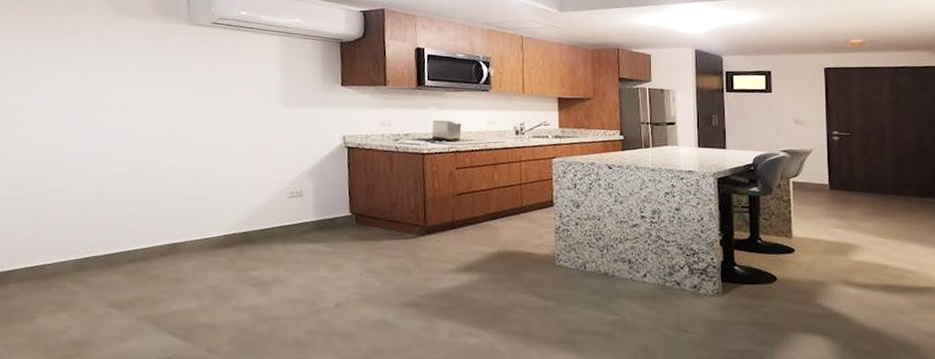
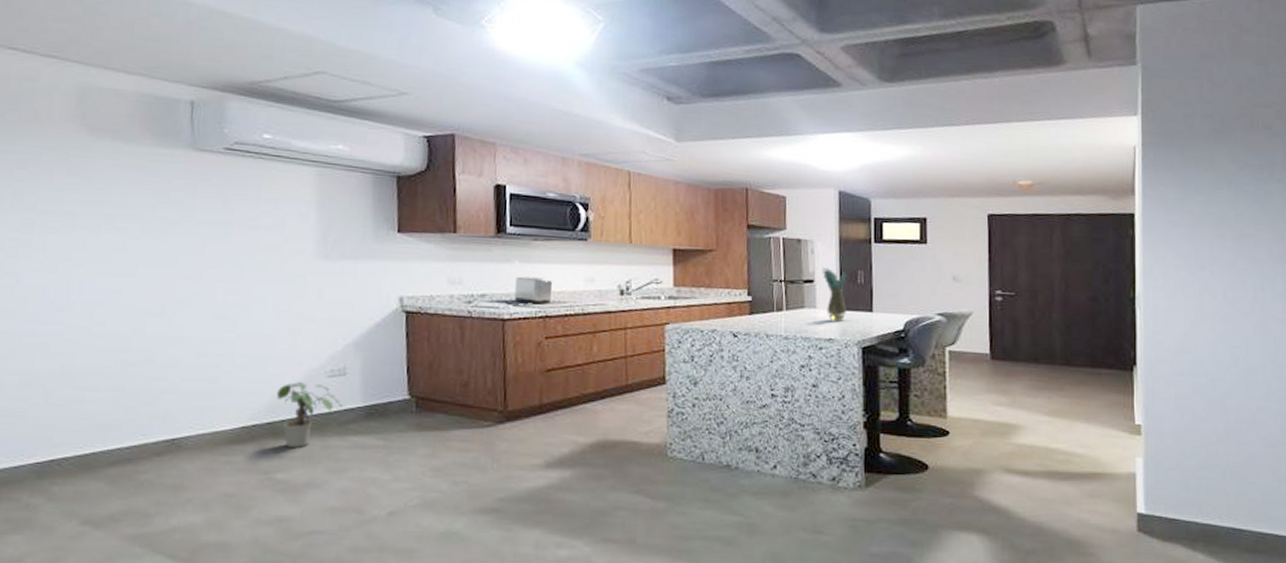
potted plant: none [251,200,300,253] -> present [277,381,342,449]
vase: none [682,111,703,157] -> present [822,266,847,321]

